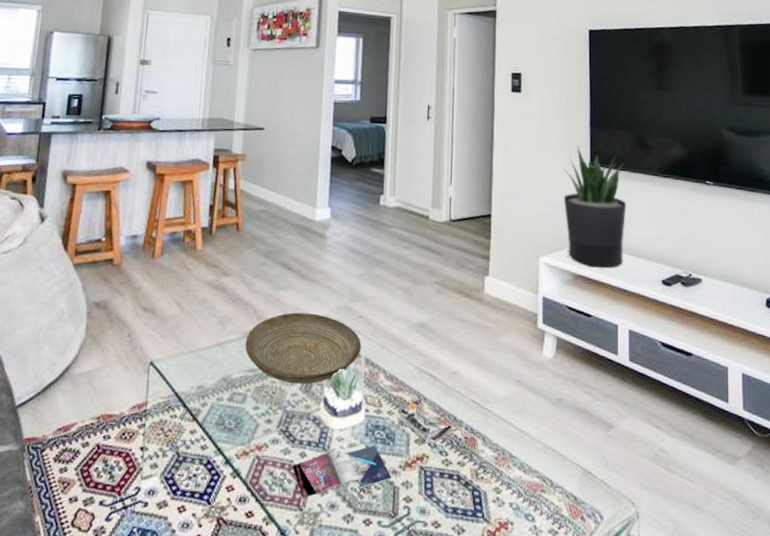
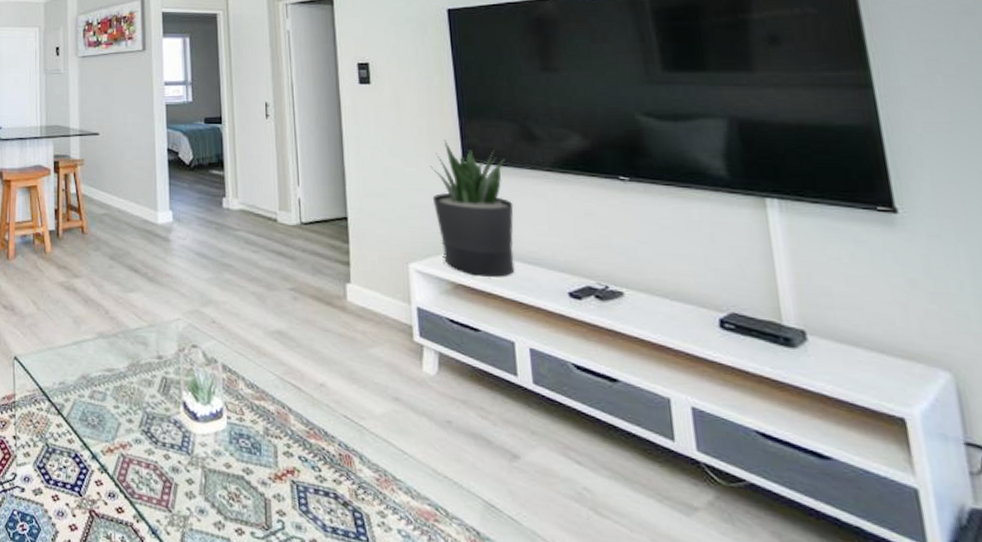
decorative bowl: present [245,312,362,385] -> none [100,315,217,387]
magazine: present [292,396,459,500] -> none [157,407,331,501]

